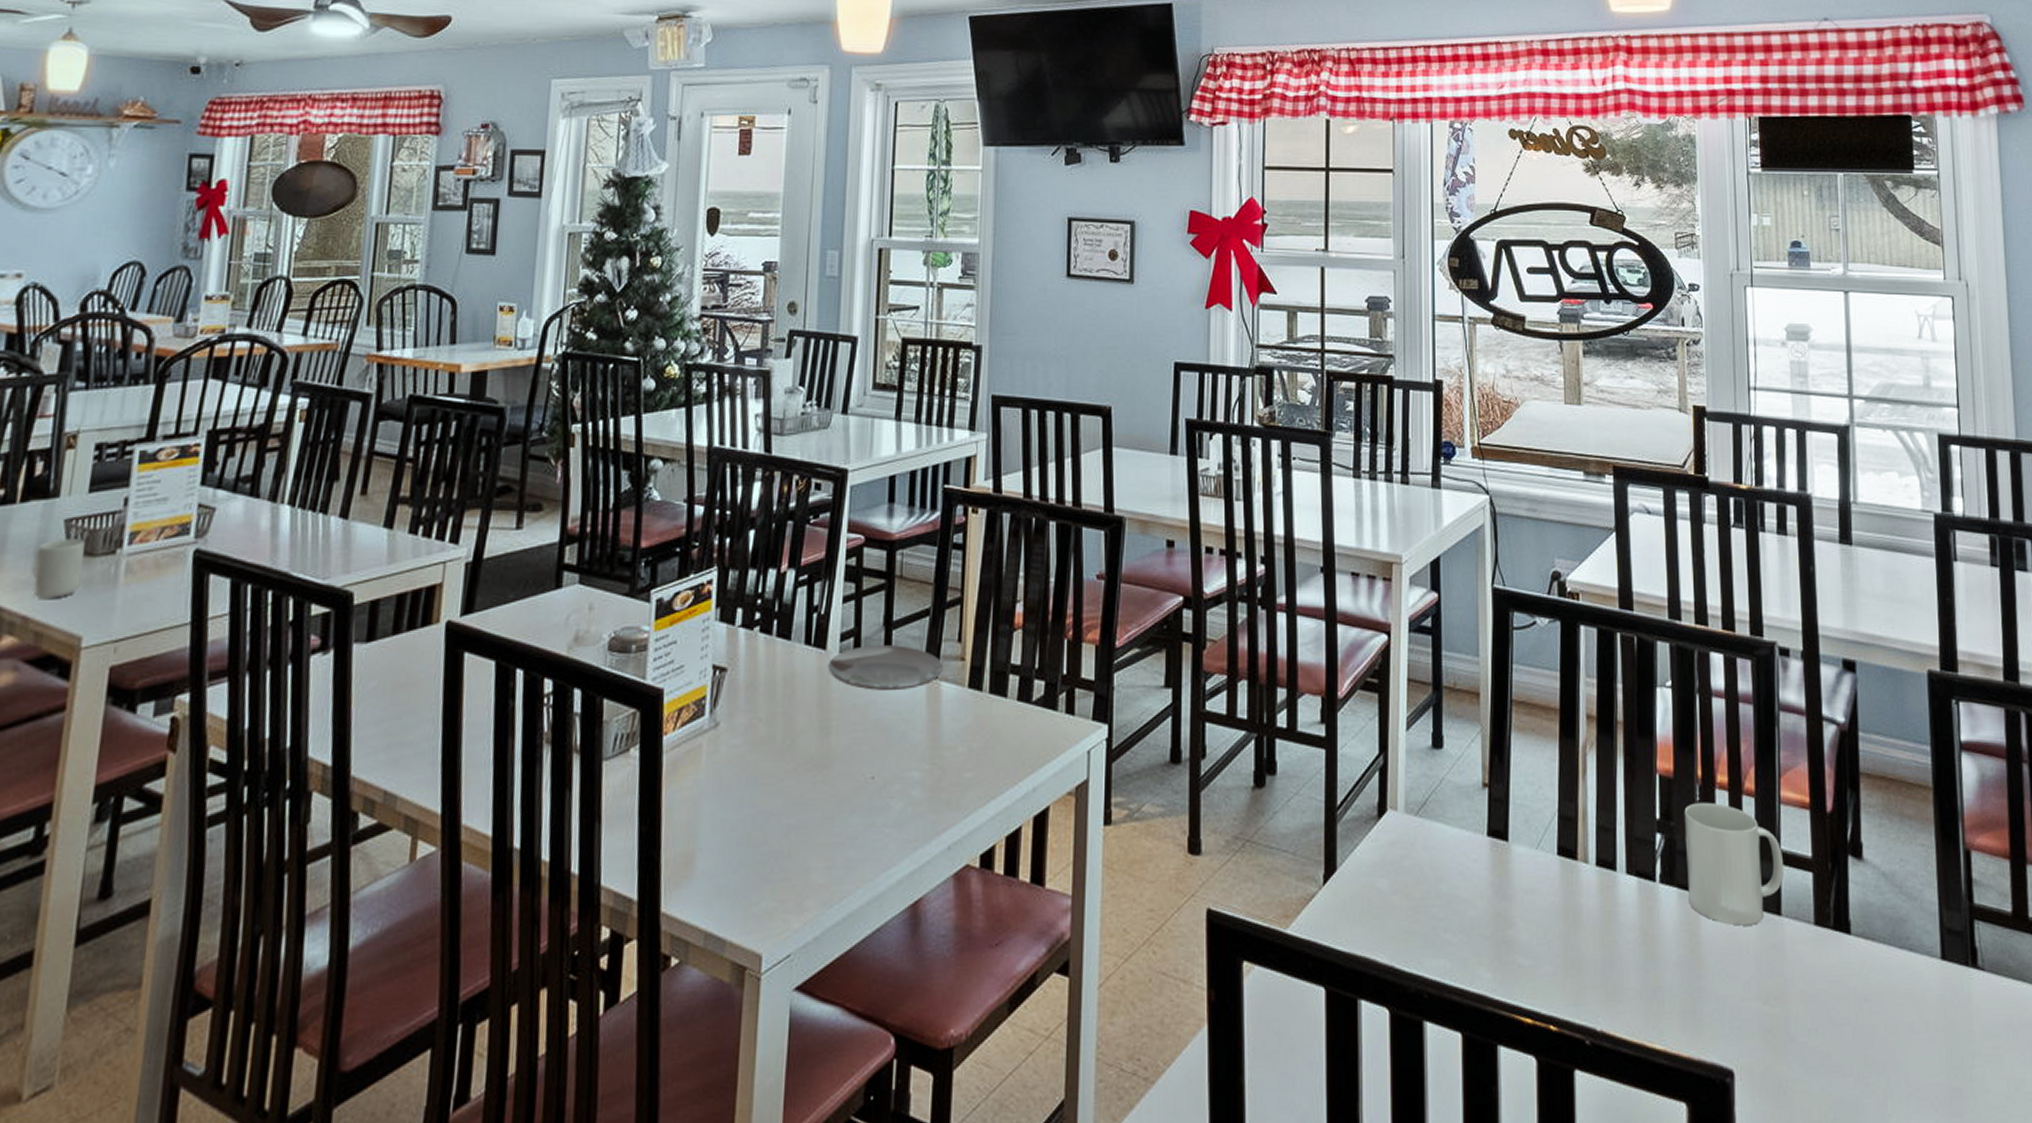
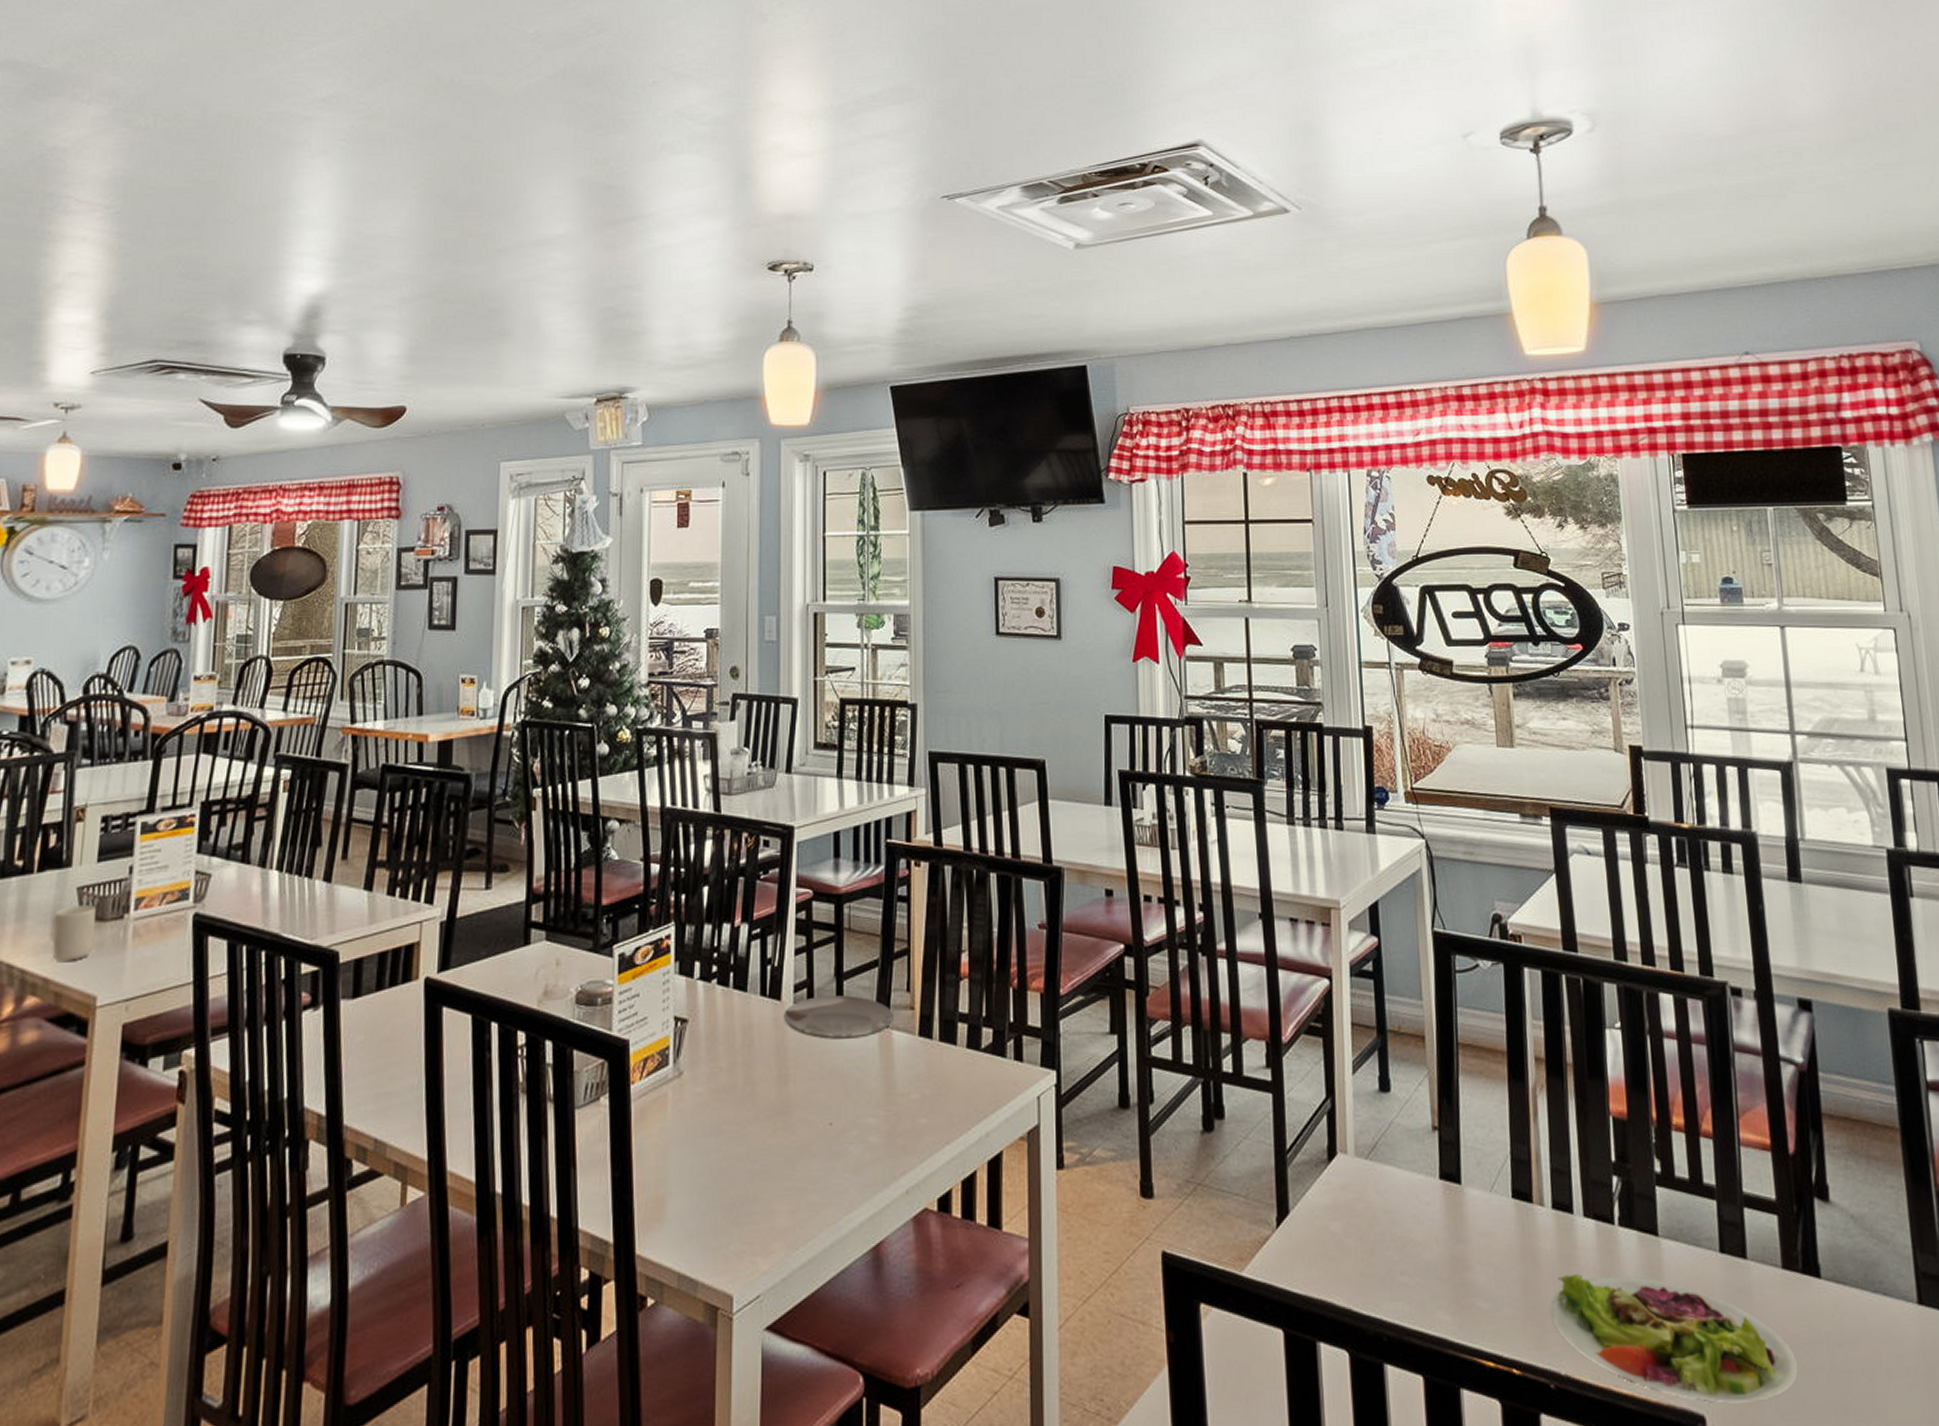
salad plate: none [1589,931,1825,1058] -> present [1550,1274,1799,1403]
mug: present [1684,802,1785,926] -> none [1640,1144,1748,1270]

